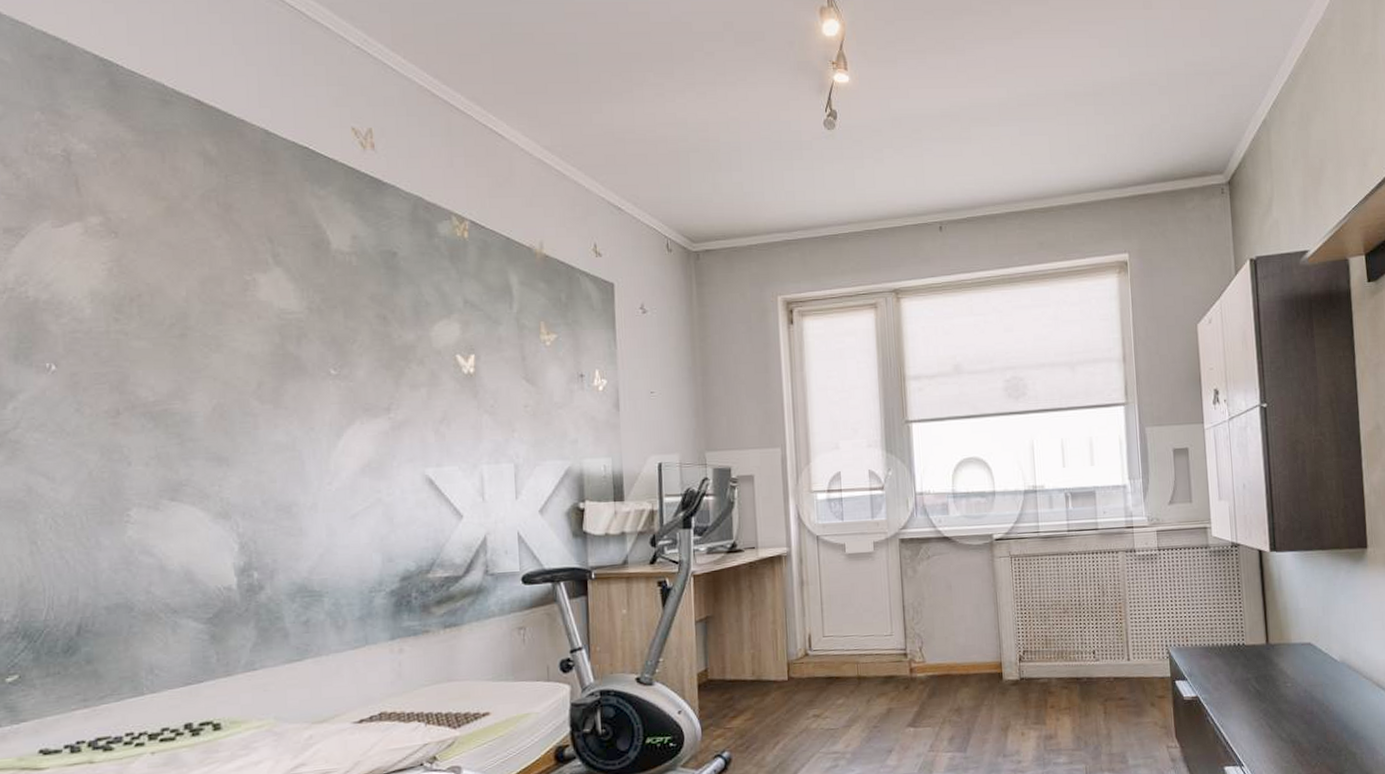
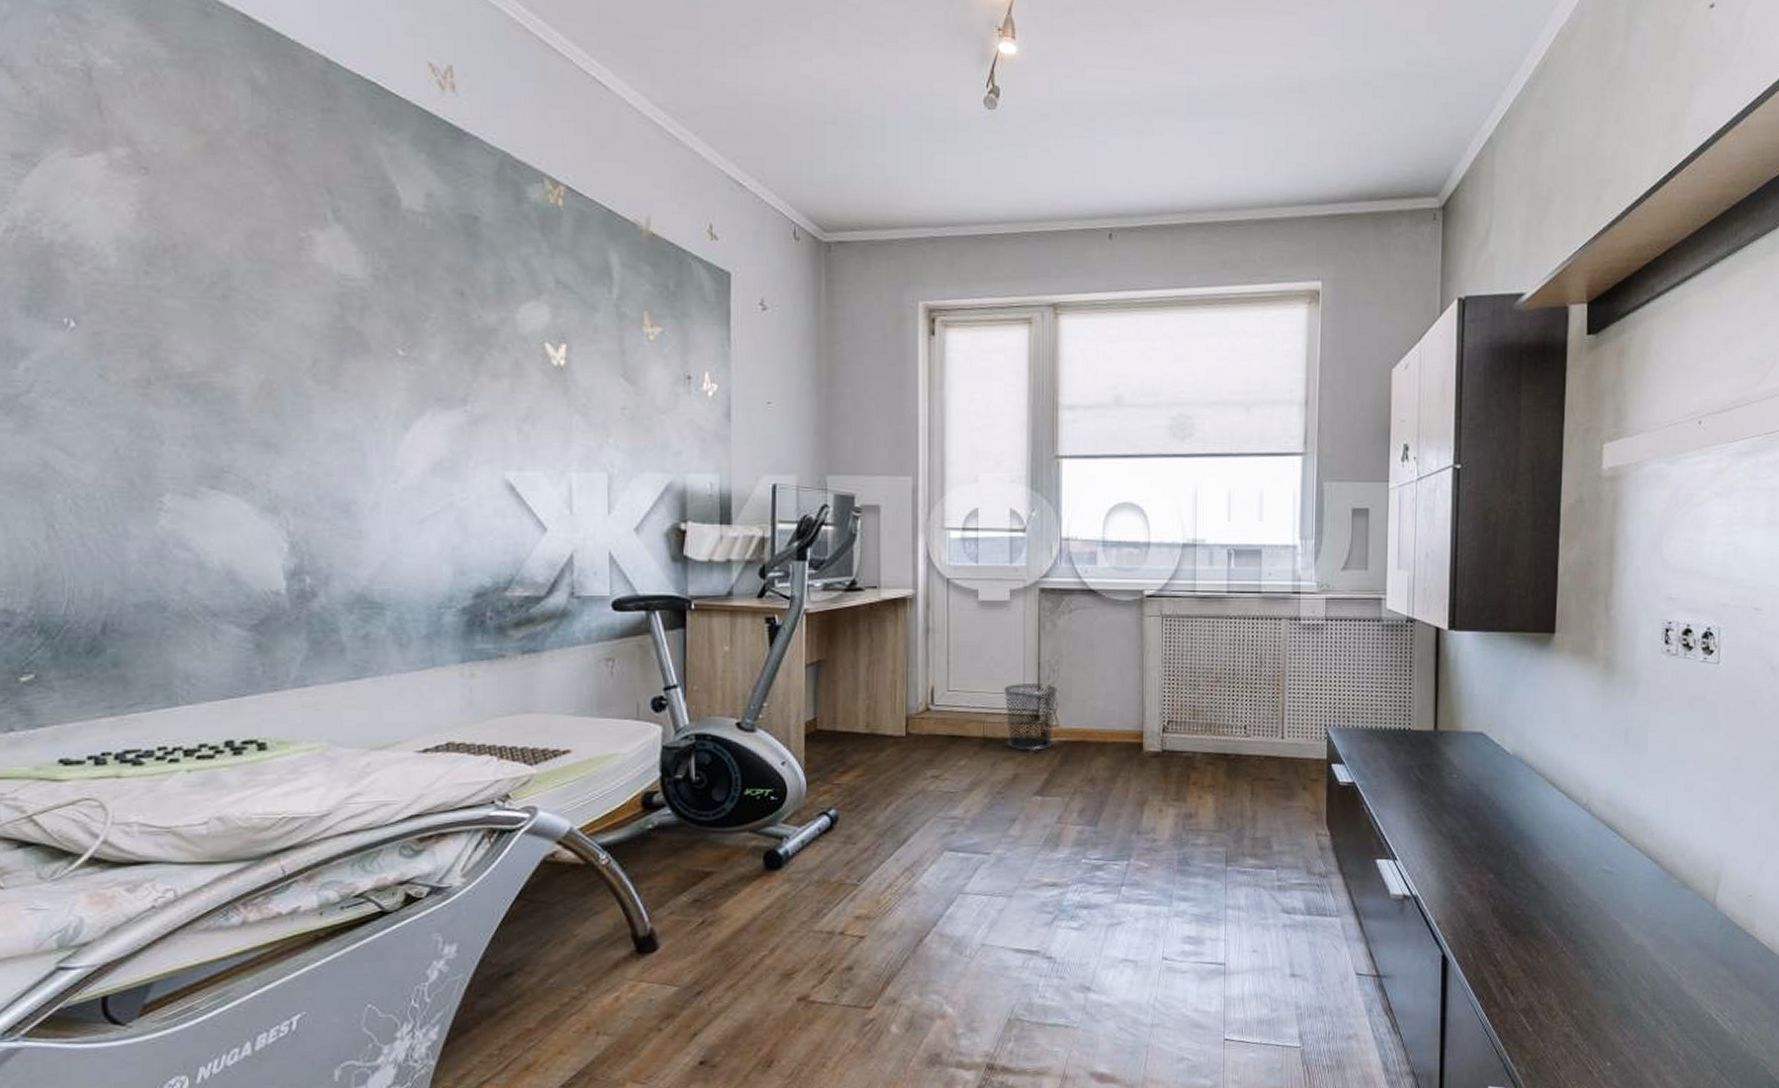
waste bin: none [873,624,922,688] -> present [1003,682,1058,752]

